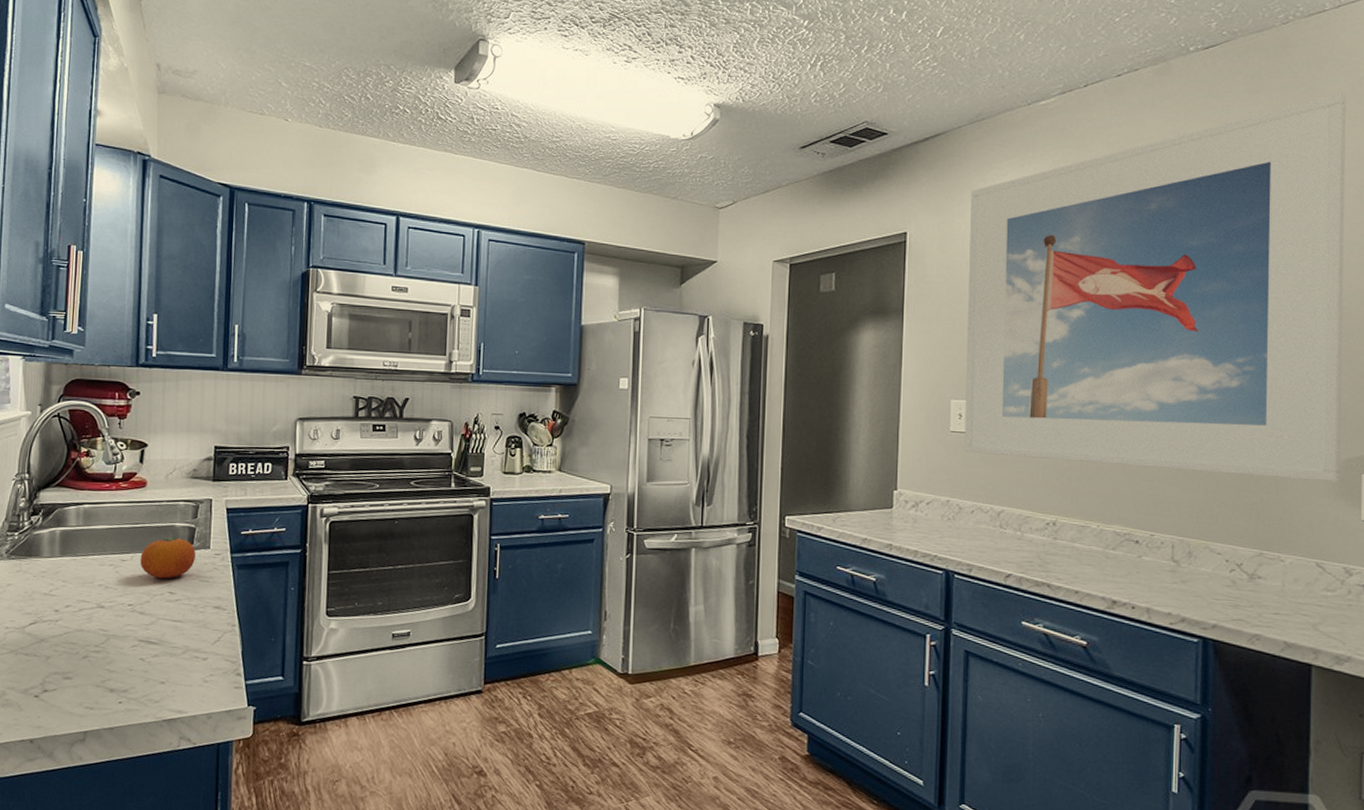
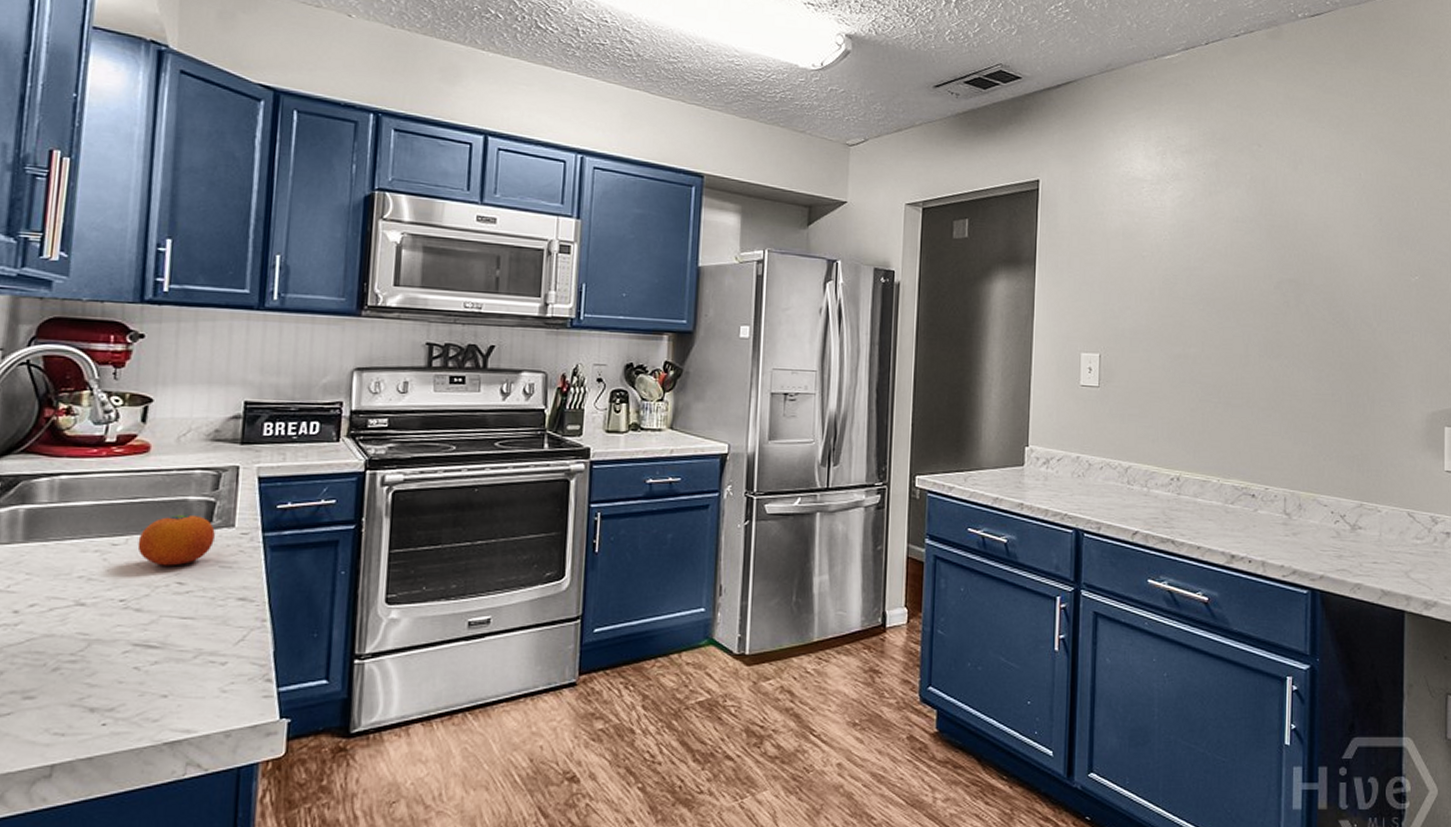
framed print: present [964,92,1346,483] -> none [1094,67,1429,435]

